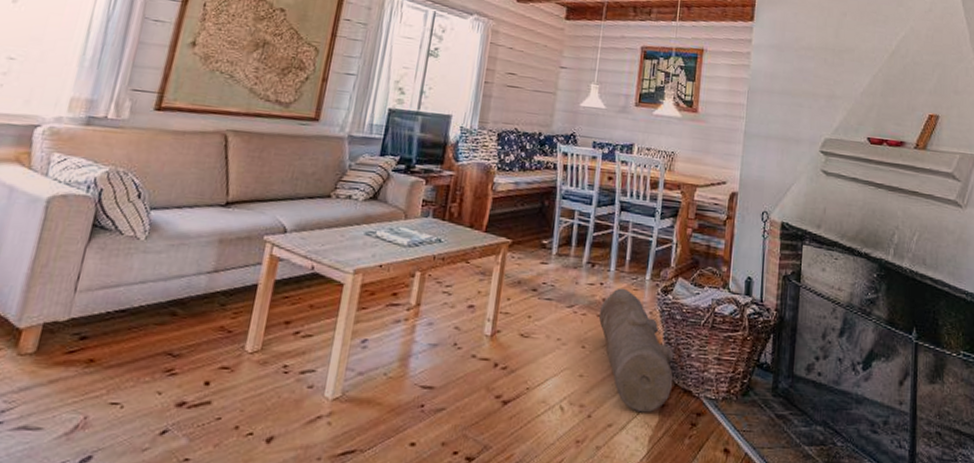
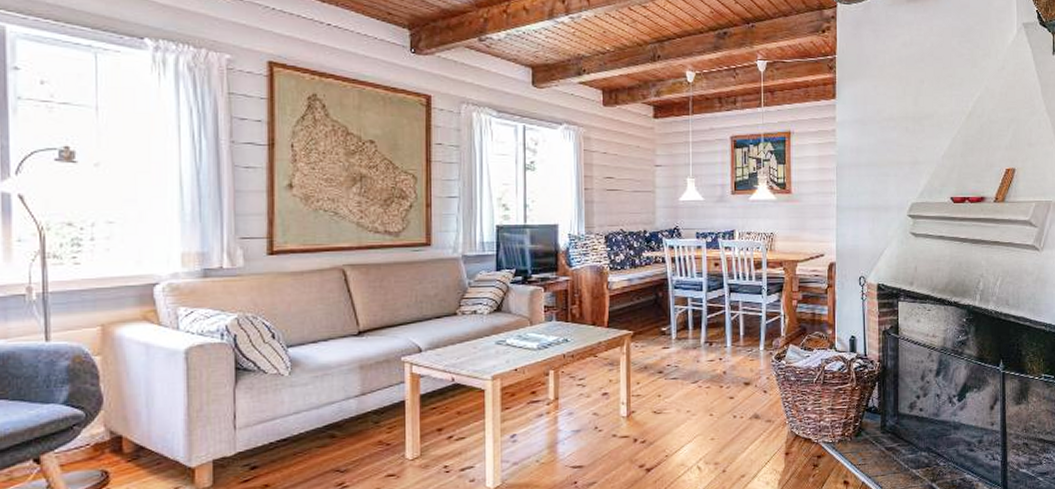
decorative log: present [598,288,674,413] -> none [721,360,794,462]

